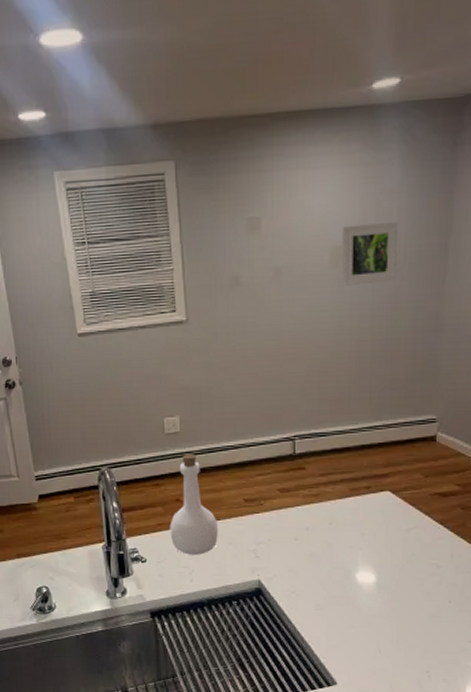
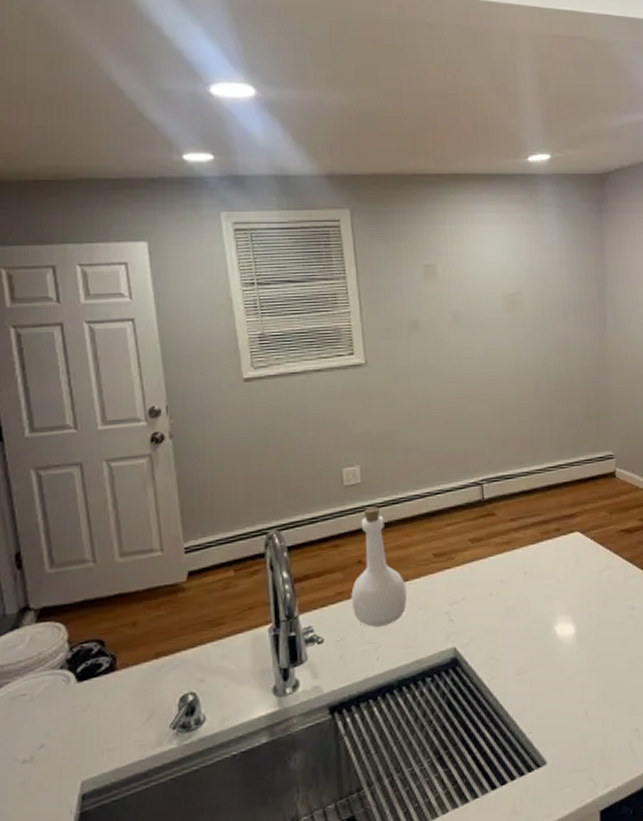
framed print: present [342,221,398,286] -> none [513,272,564,330]

